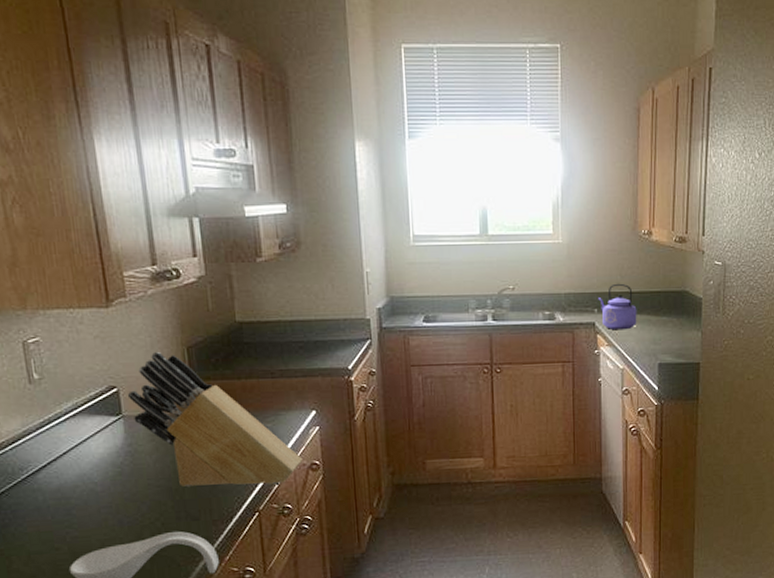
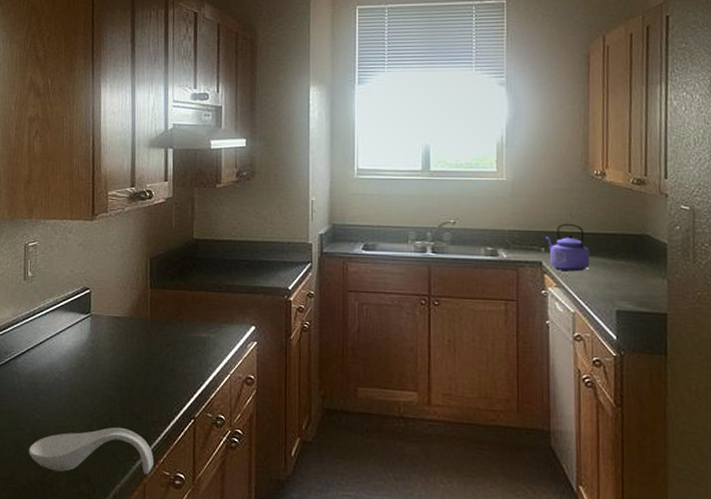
knife block: present [127,352,303,488] -> none [97,261,239,395]

